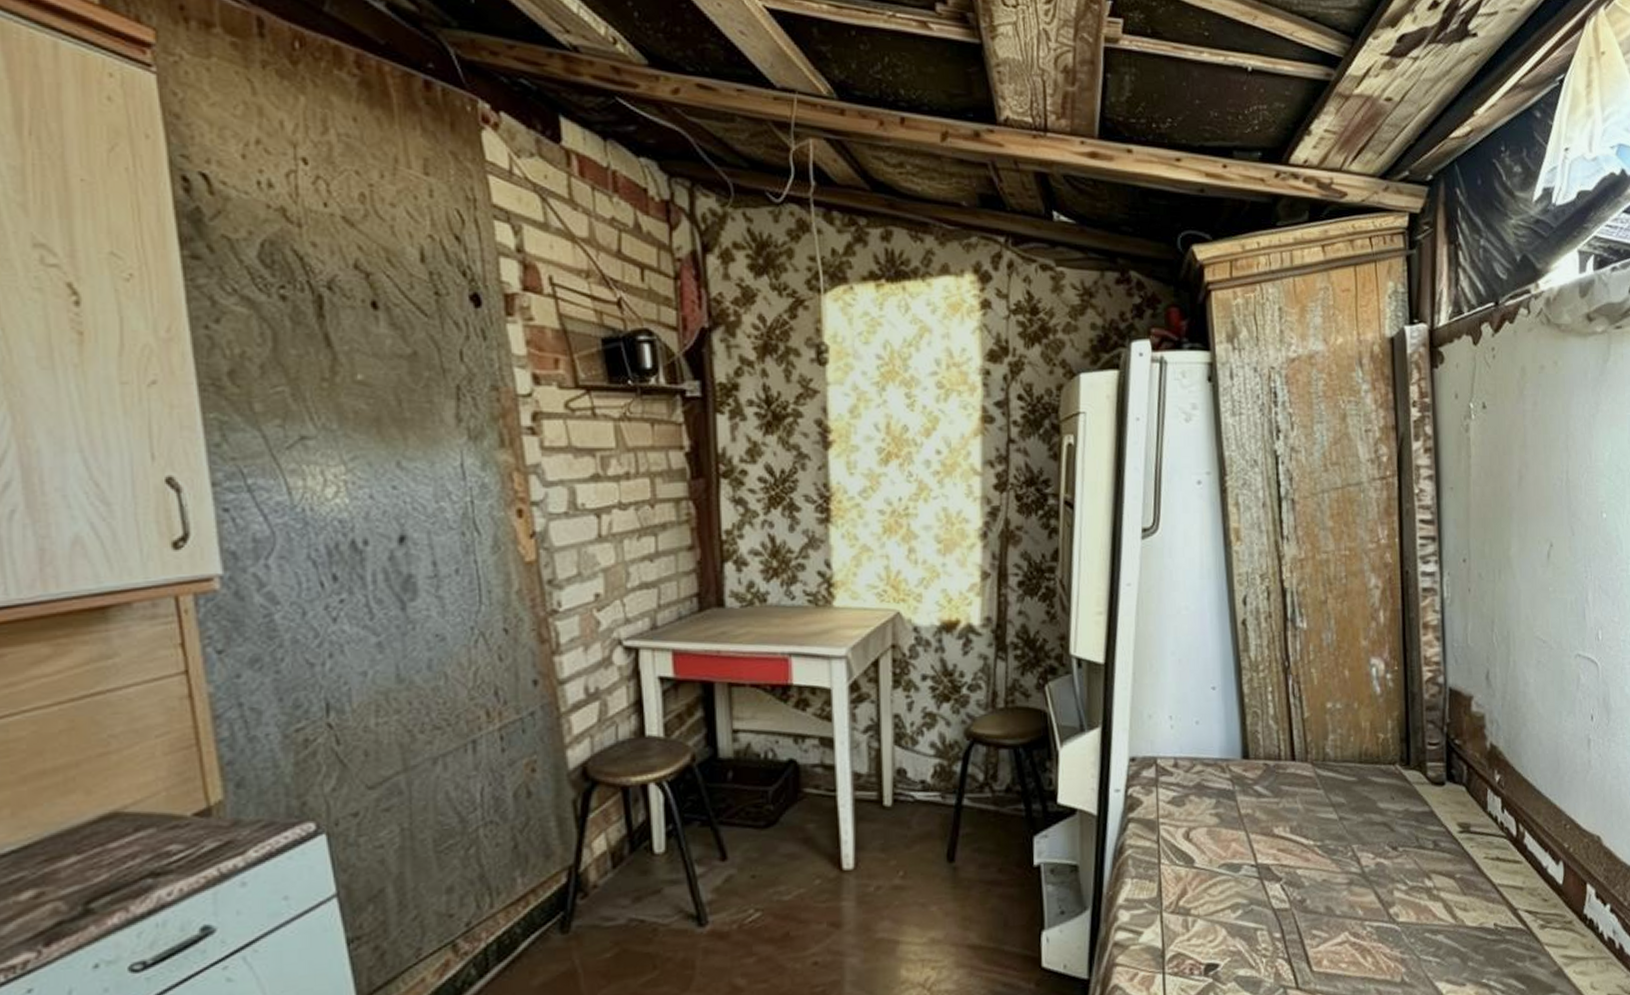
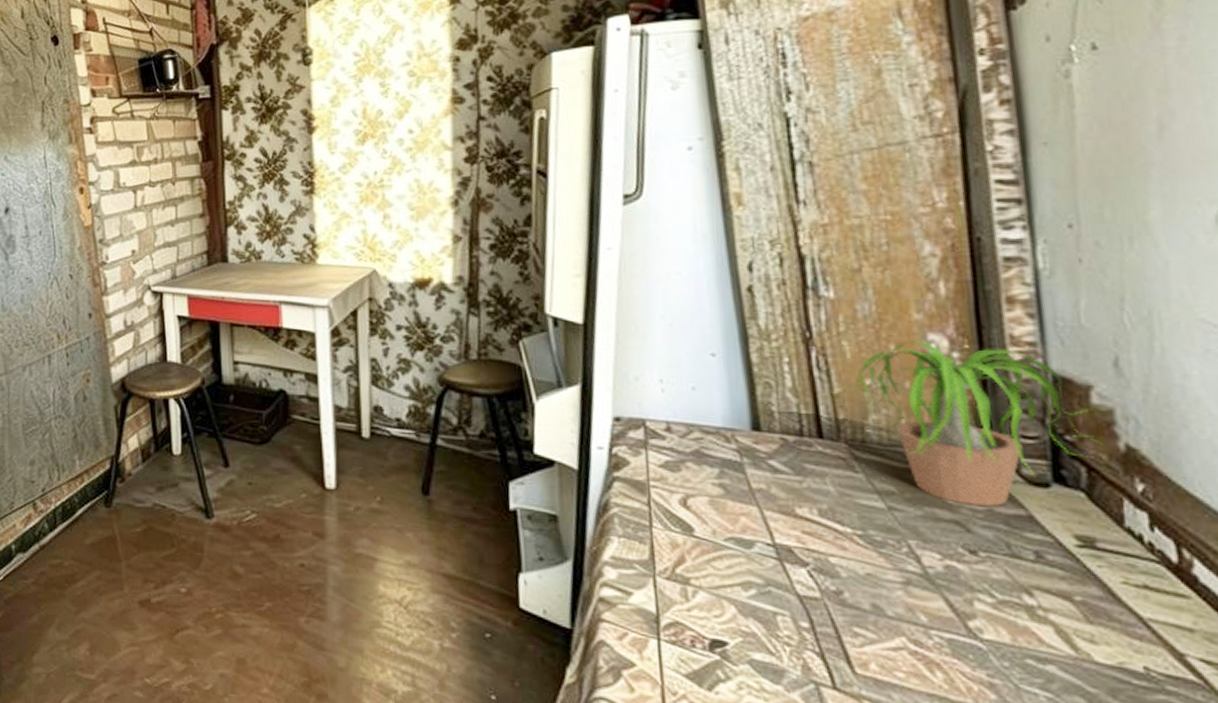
potted plant: none [1309,664,1475,808] -> present [840,340,1098,506]

